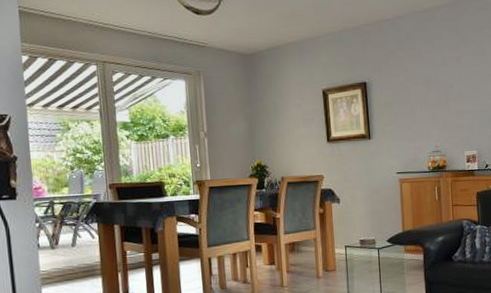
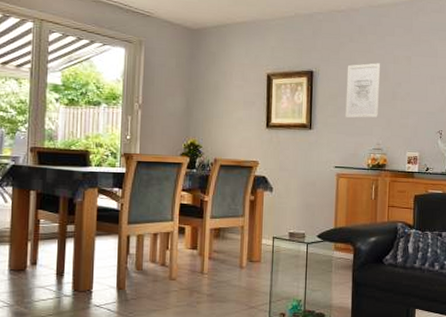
wall art: none [399,67,434,125] -> present [345,63,381,119]

